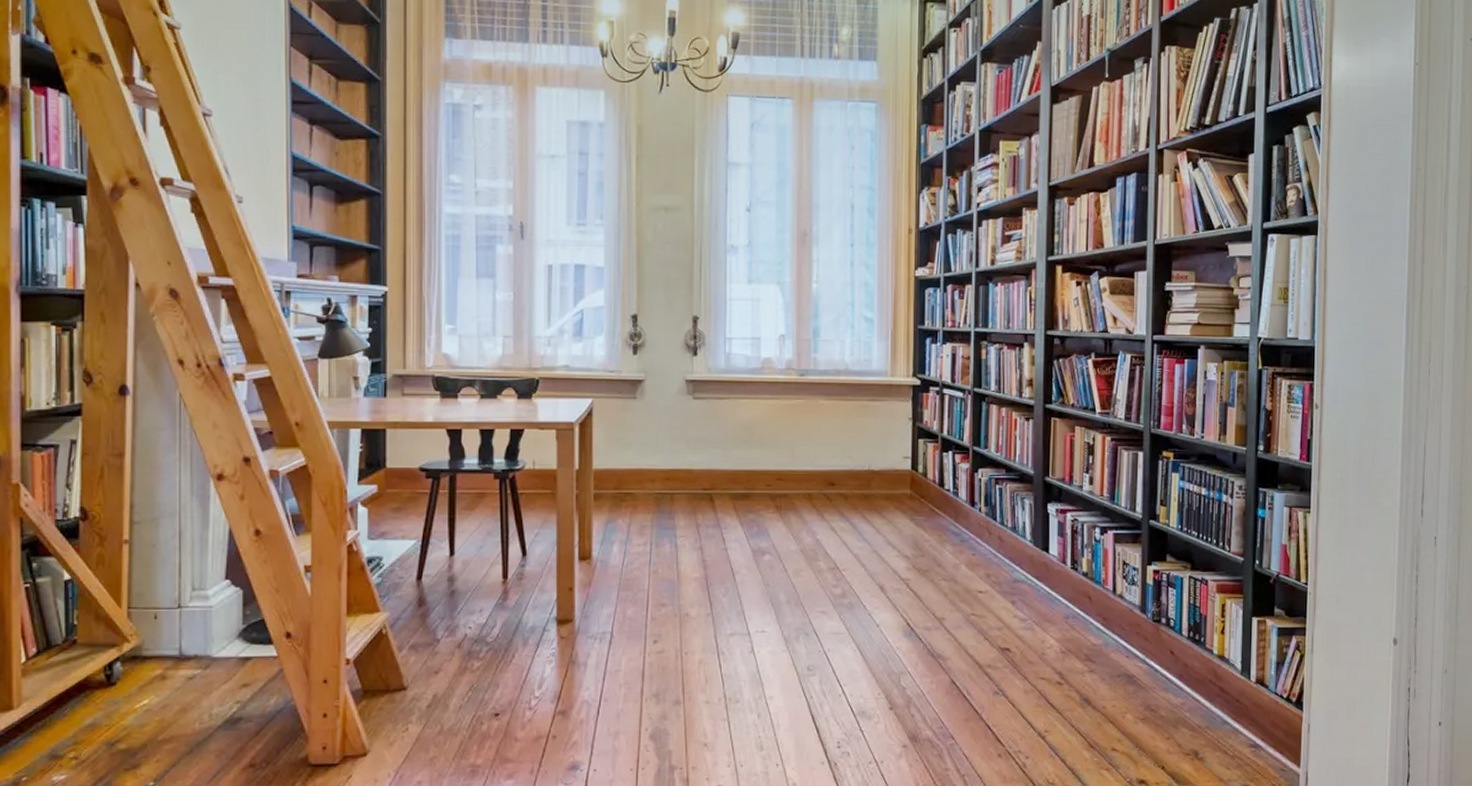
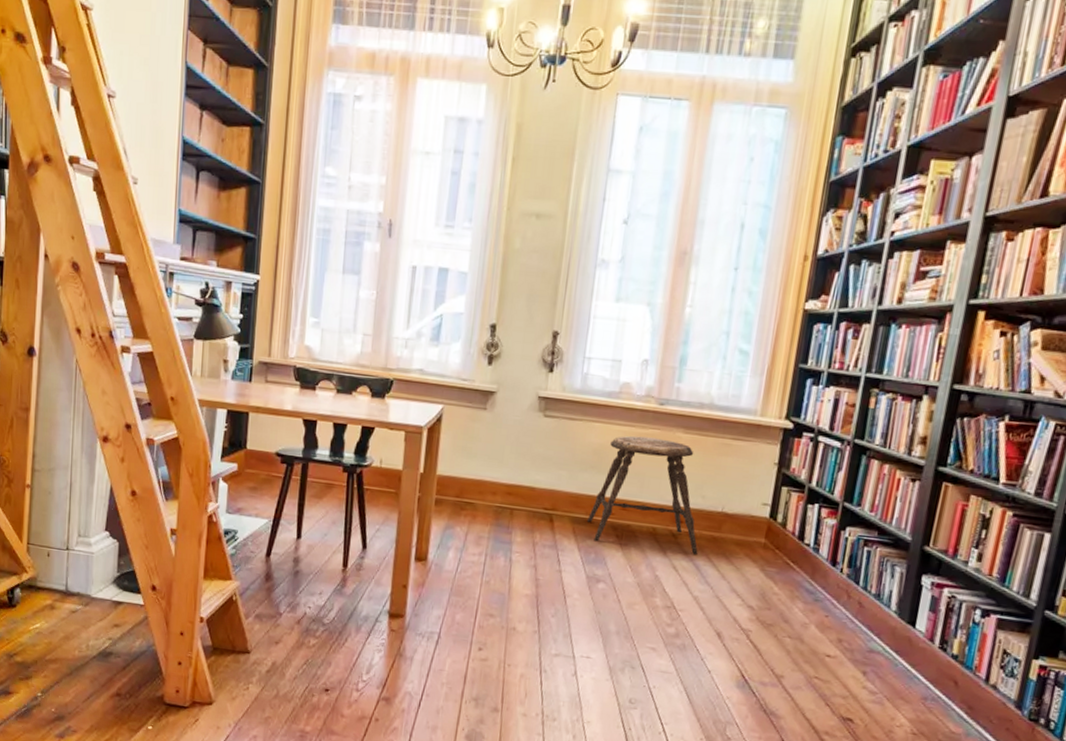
stool: none [745,408,853,515] -> present [586,435,698,554]

